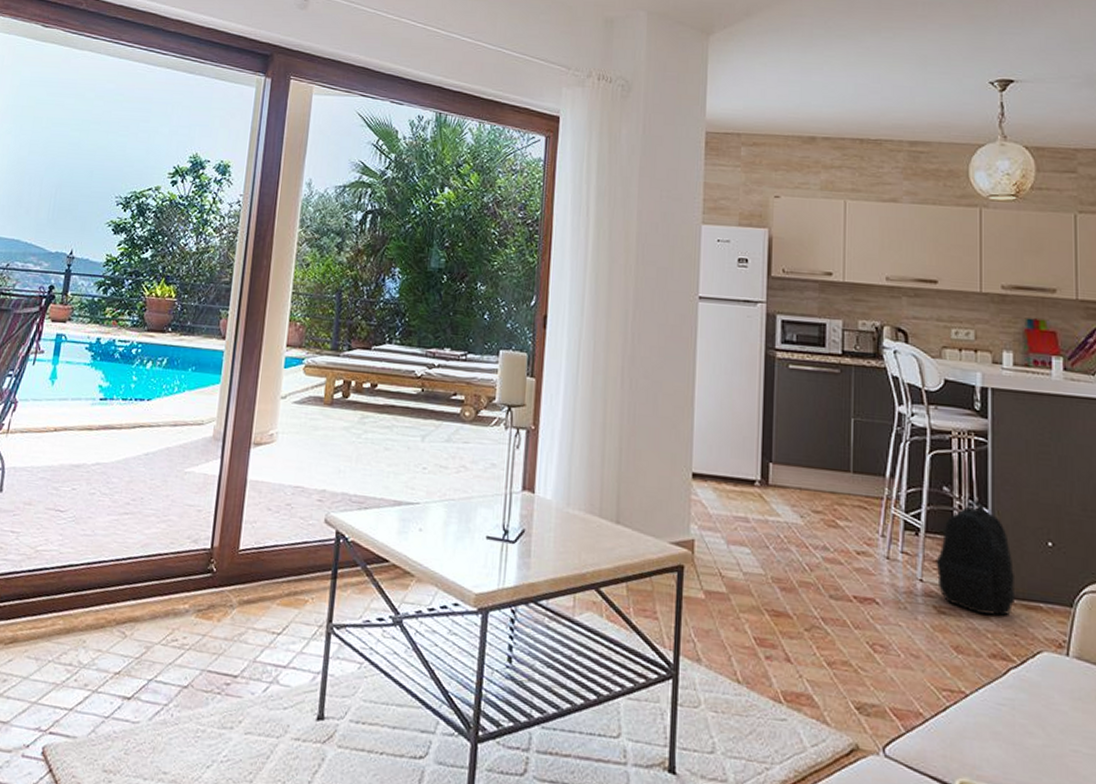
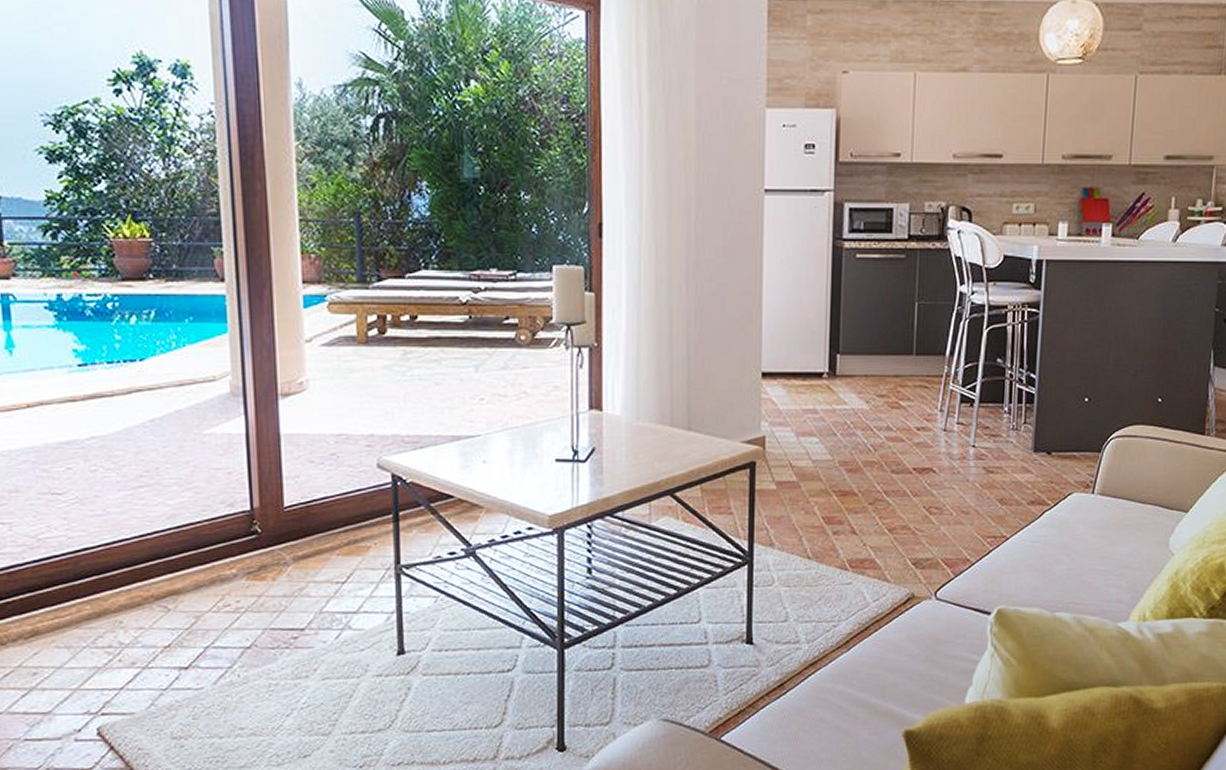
backpack: present [936,500,1016,616] -> none [987,368,1054,468]

